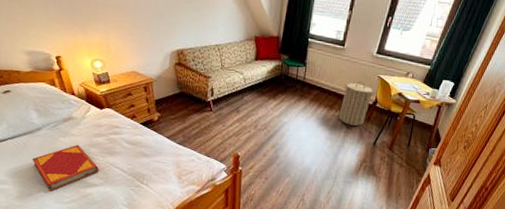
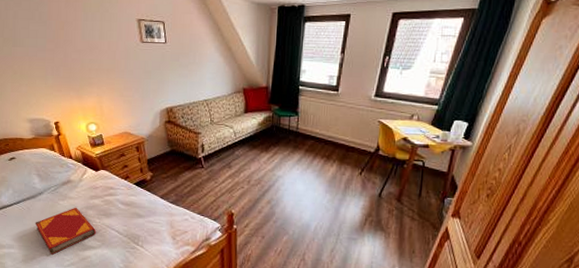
laundry hamper: present [338,81,376,126] -> none [337,127,377,177]

